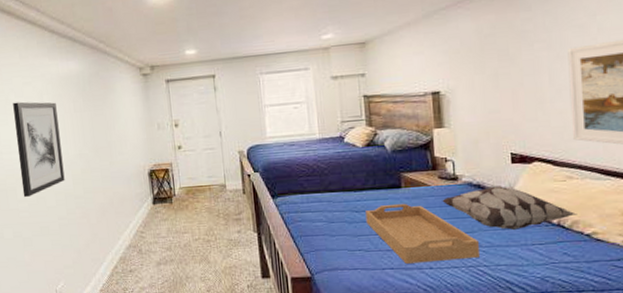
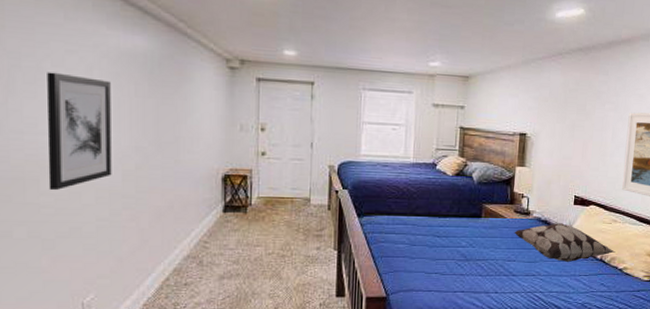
serving tray: present [365,203,479,264] -> none [445,232,538,288]

